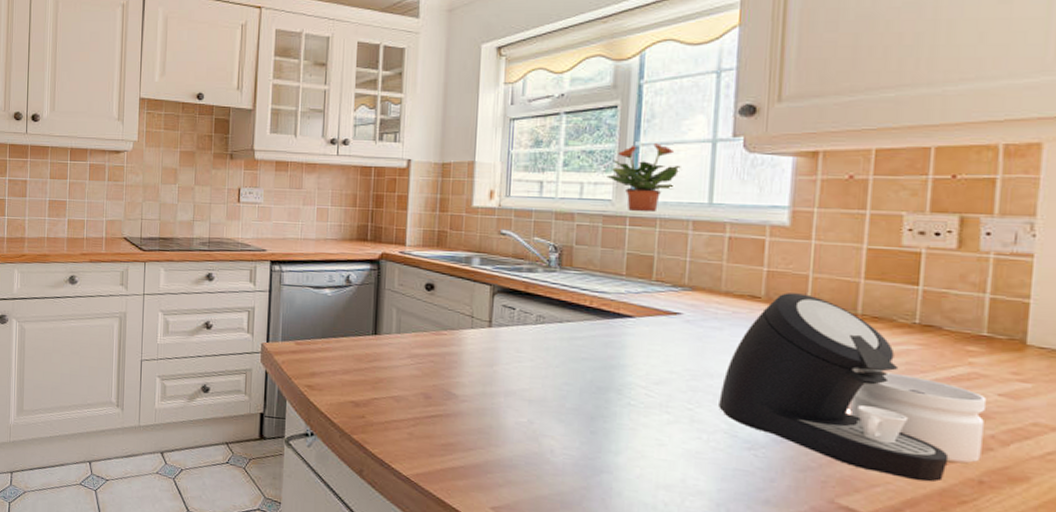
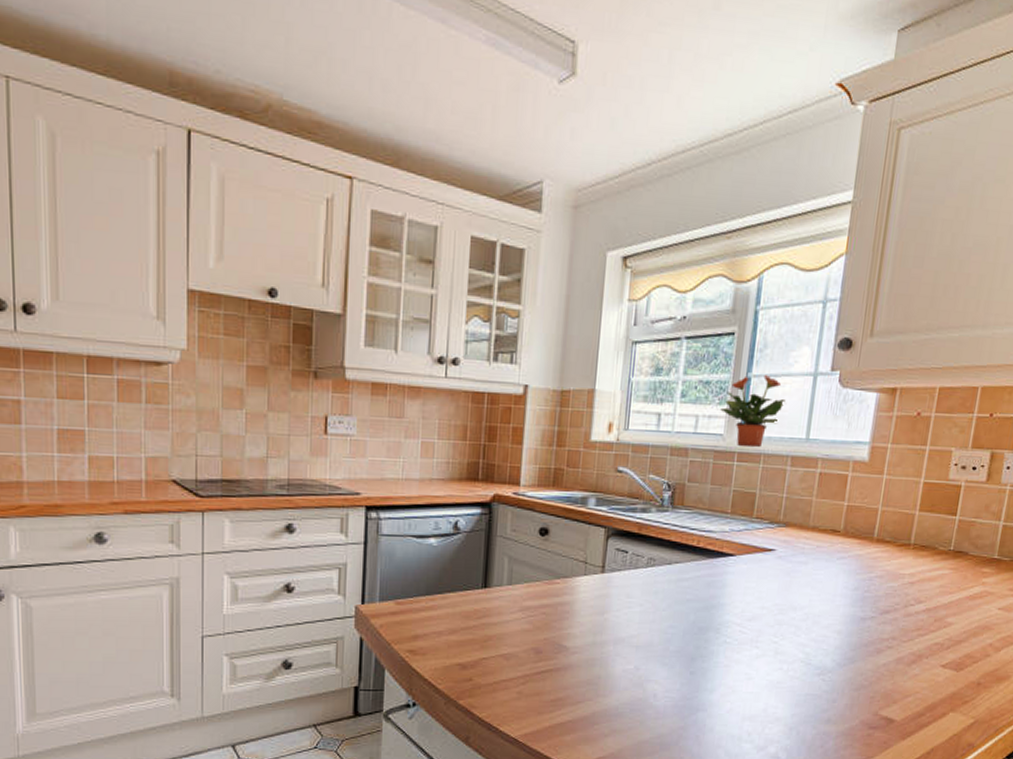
coffee machine: present [719,293,987,482] -> none [798,526,991,688]

